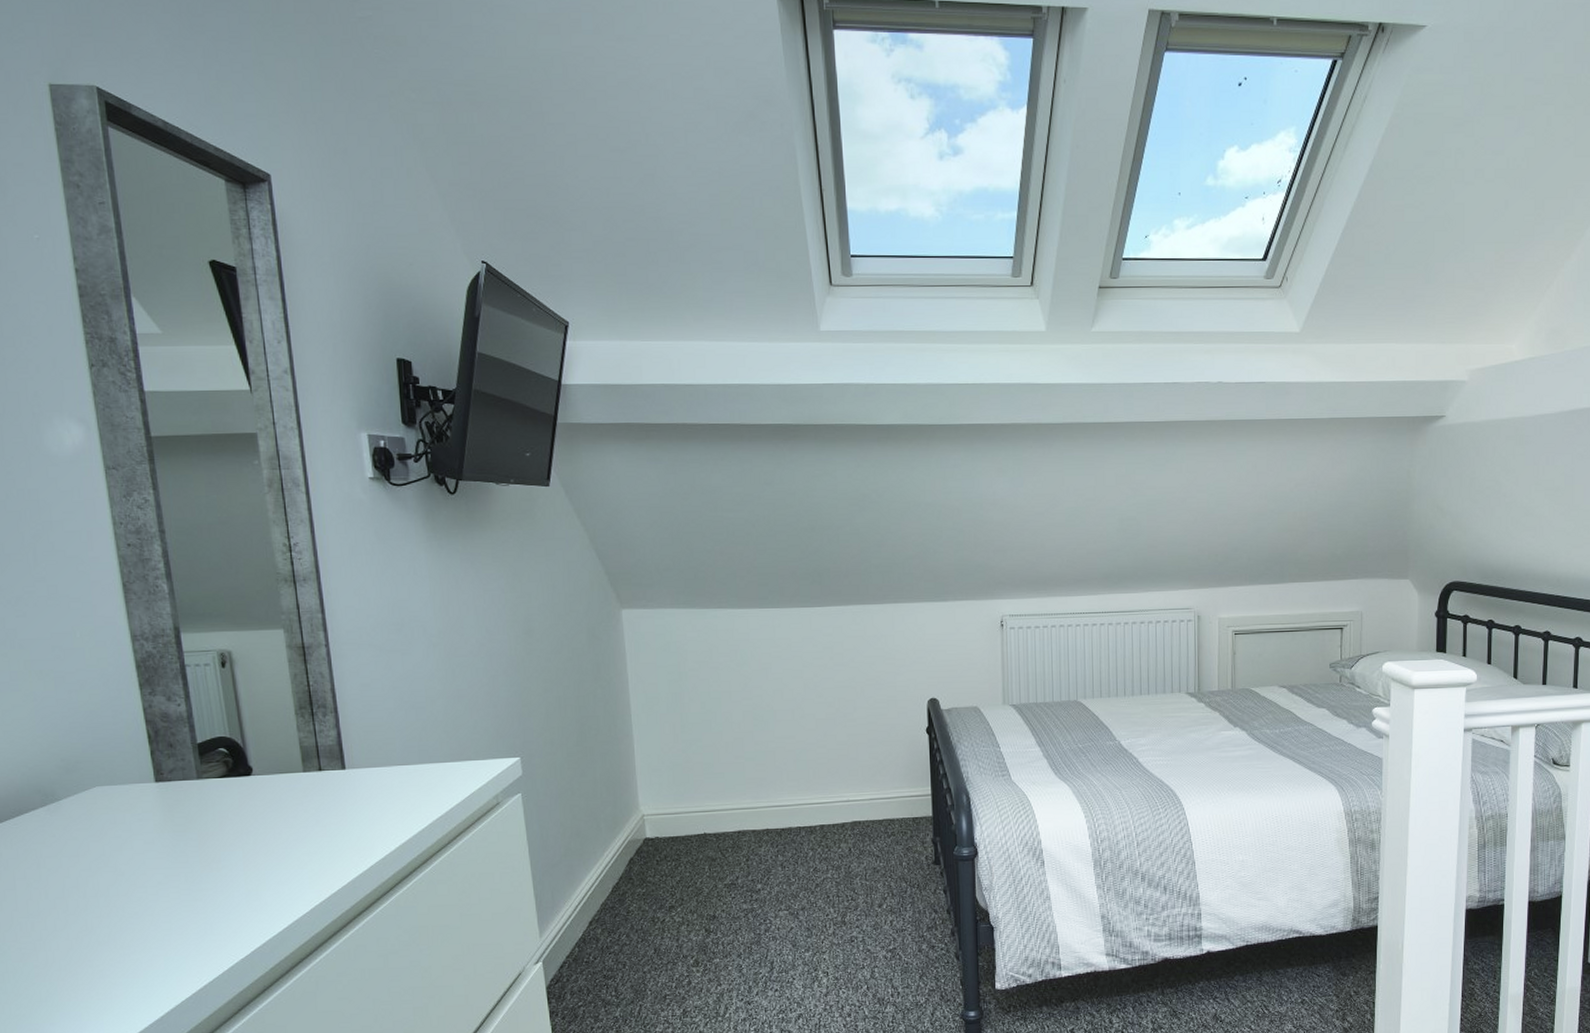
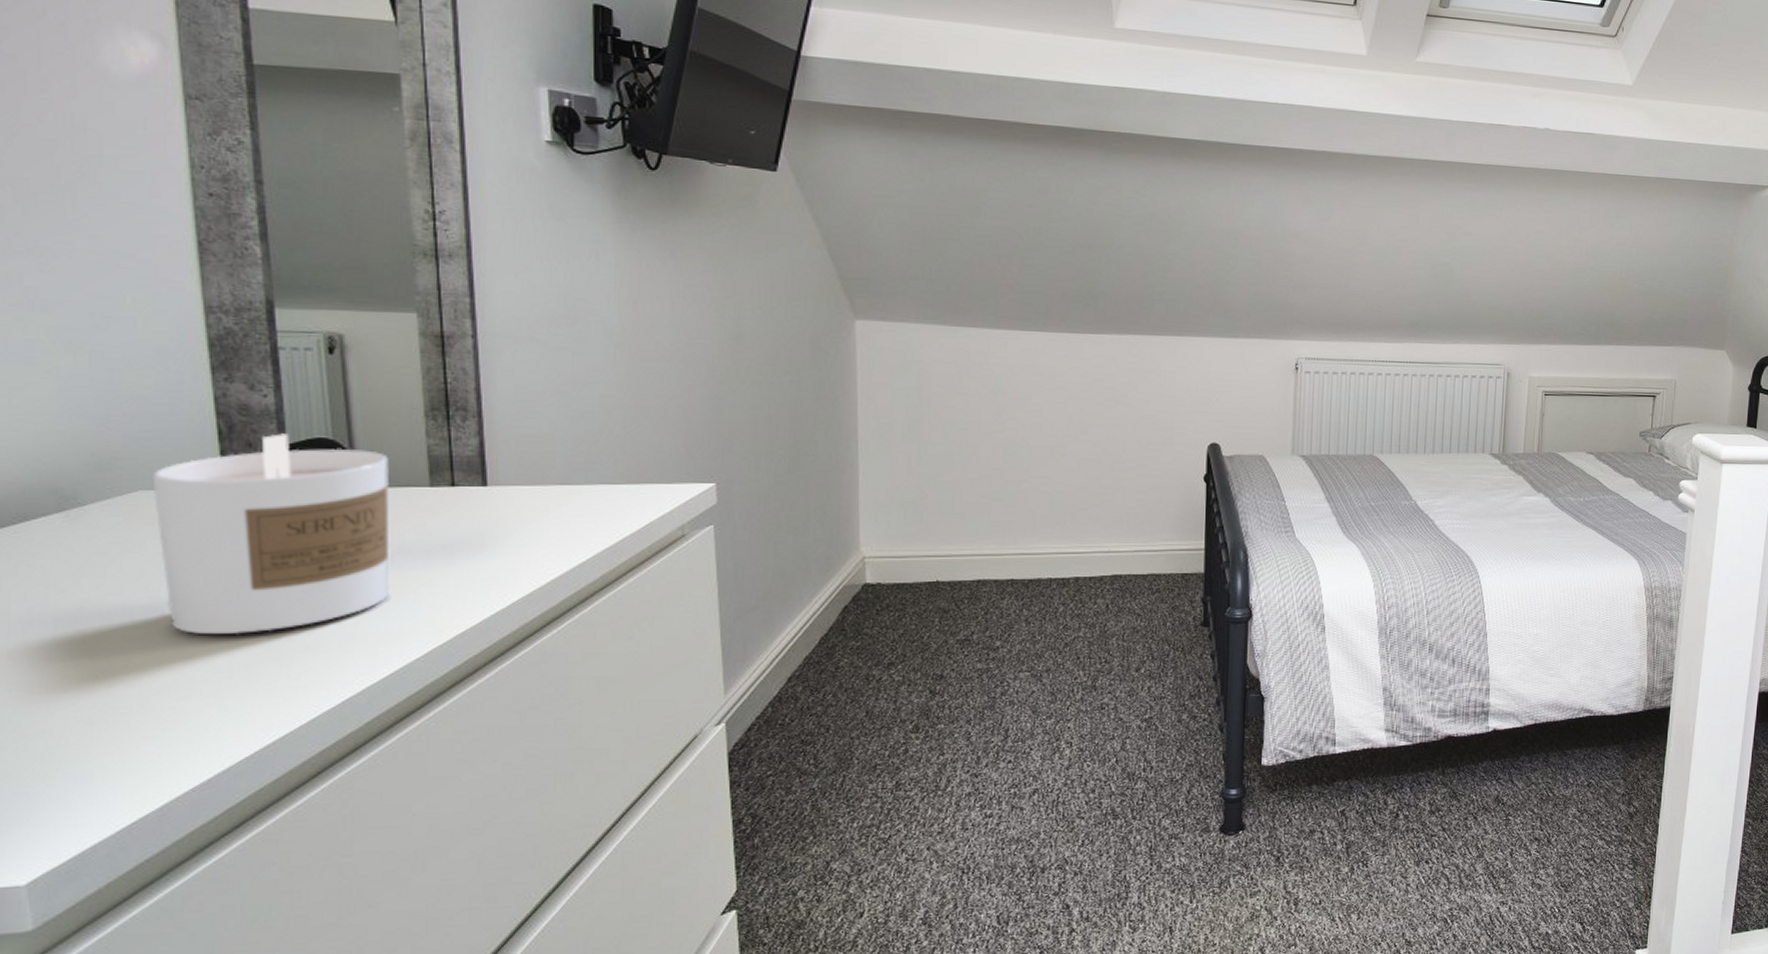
candle: none [104,735,280,900] -> present [152,433,390,634]

